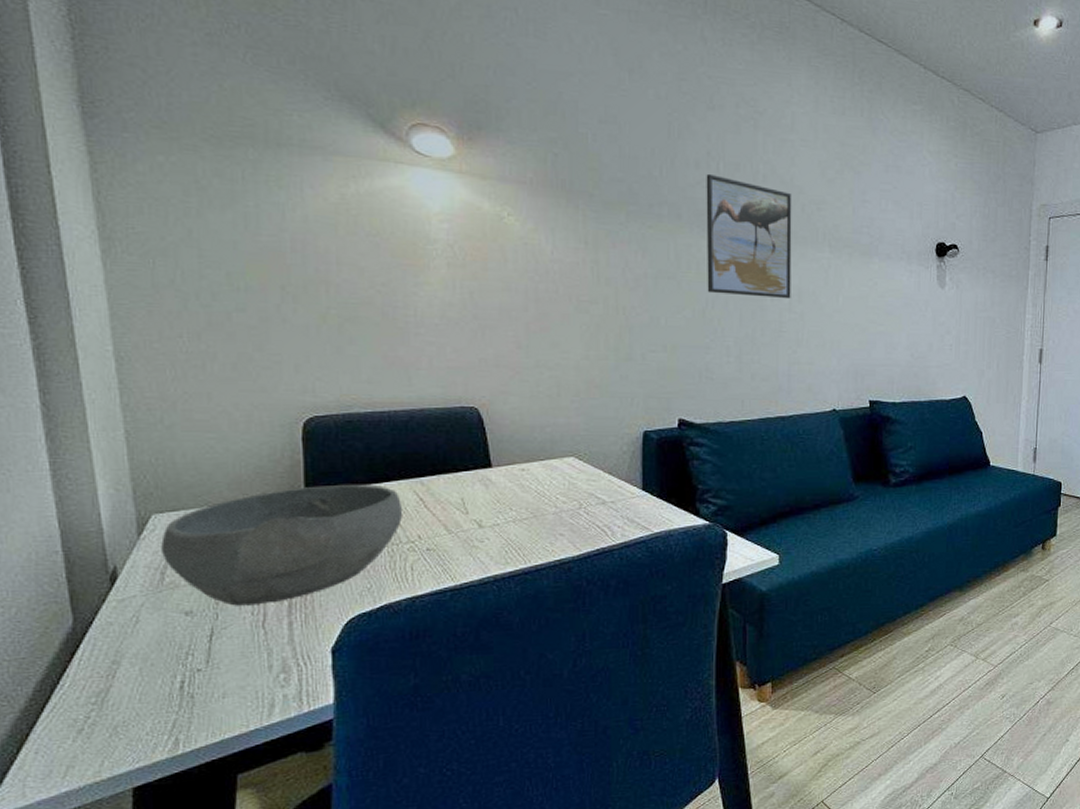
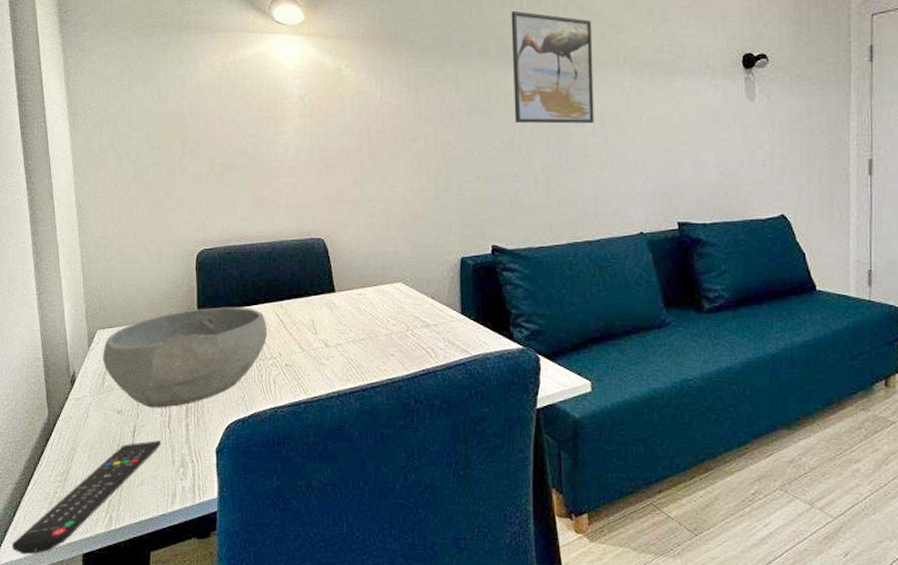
remote control: none [15,644,252,799] -> present [11,440,161,555]

